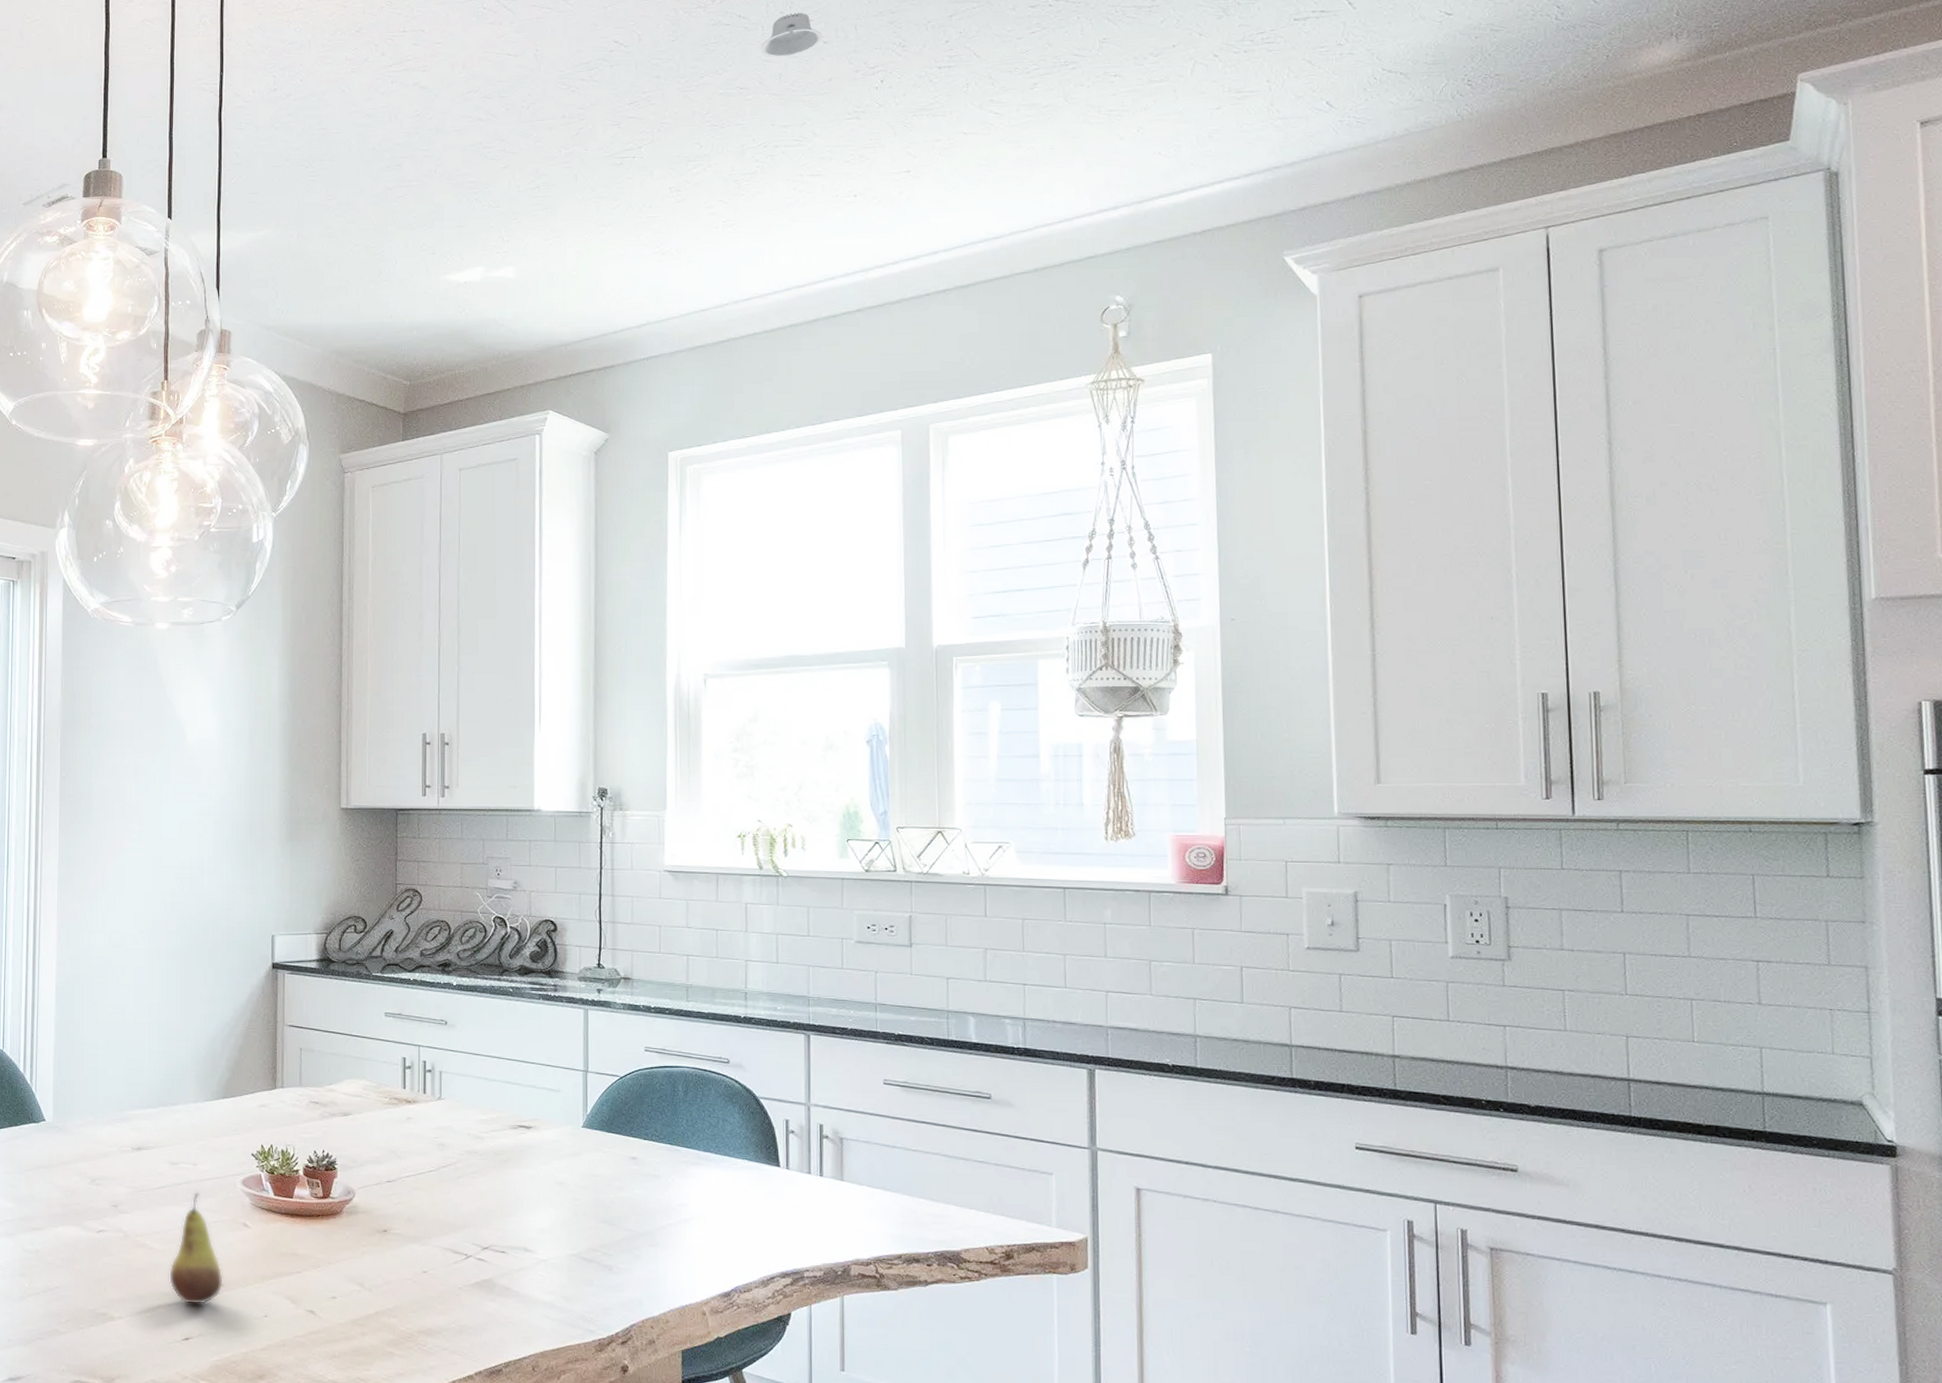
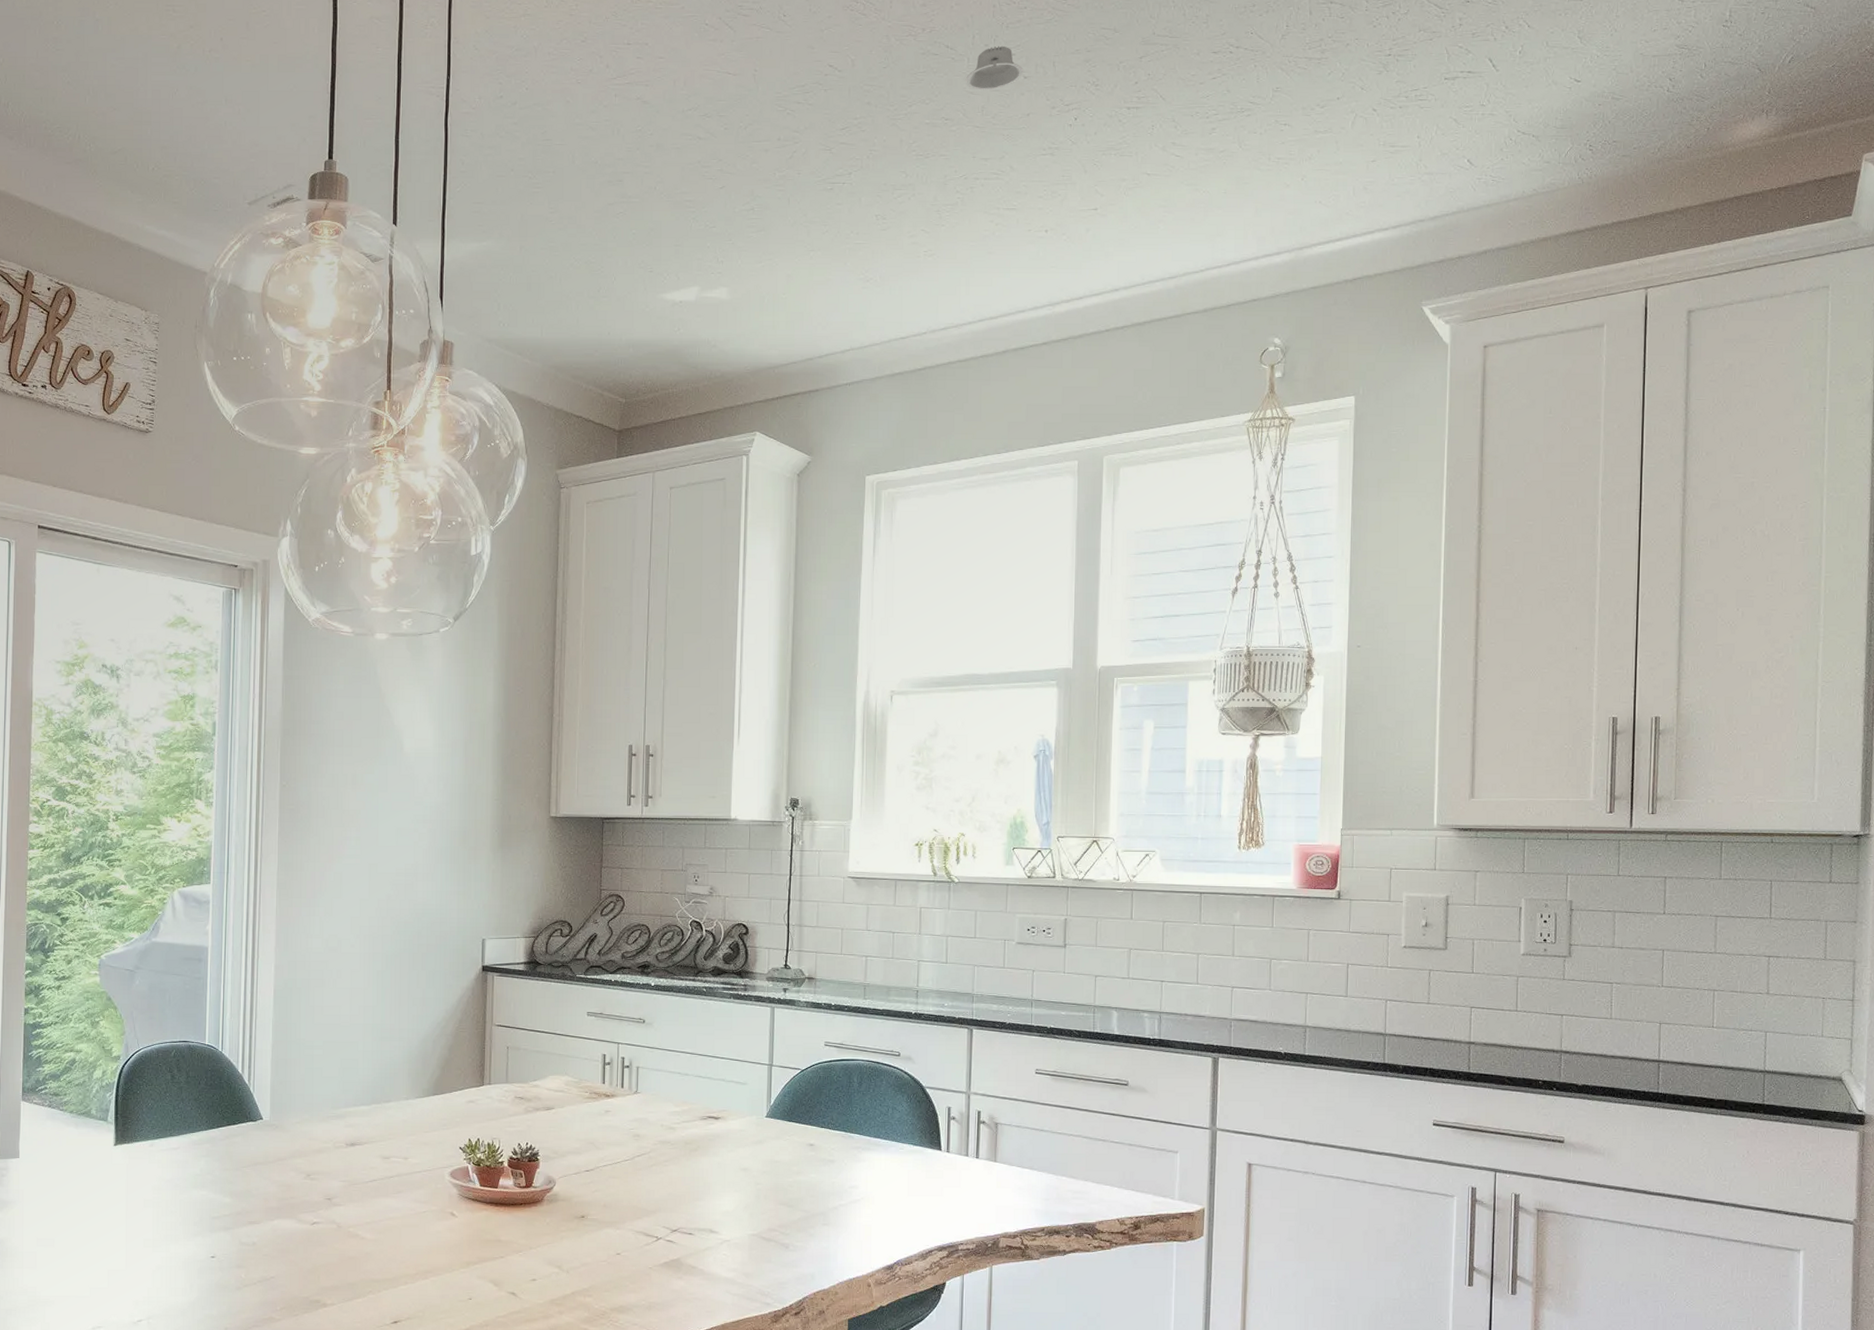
fruit: present [168,1192,223,1306] -> none [379,1185,431,1291]

